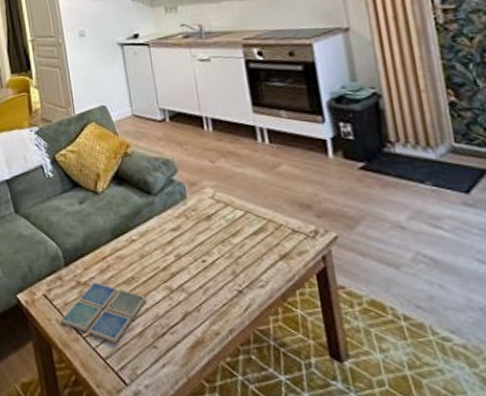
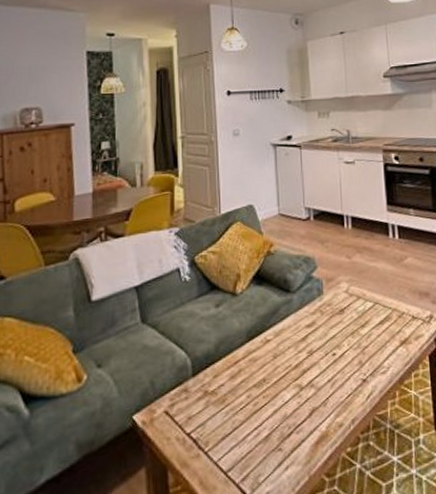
drink coaster: present [60,282,147,344] -> none [181,389,276,454]

